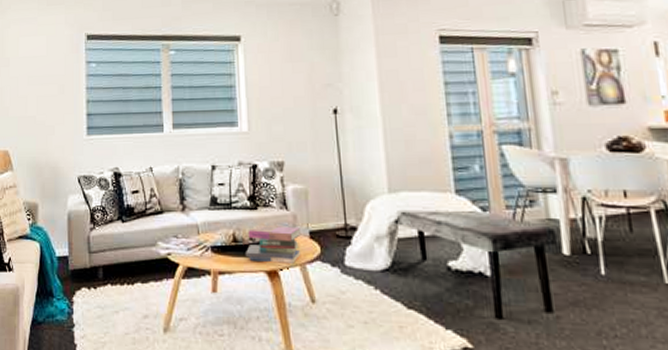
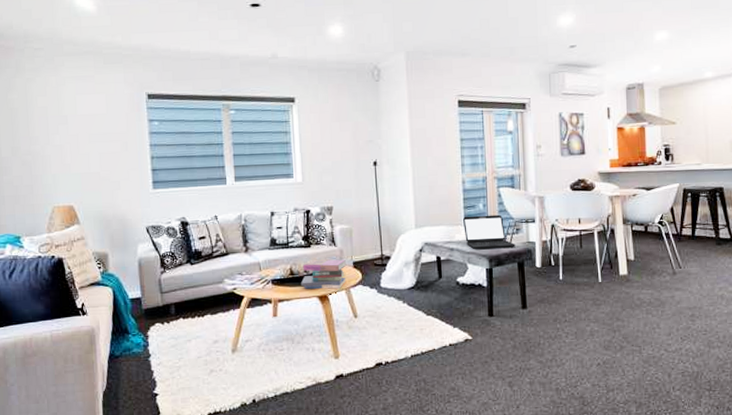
laptop: none [453,180,530,226] -> present [463,214,515,250]

